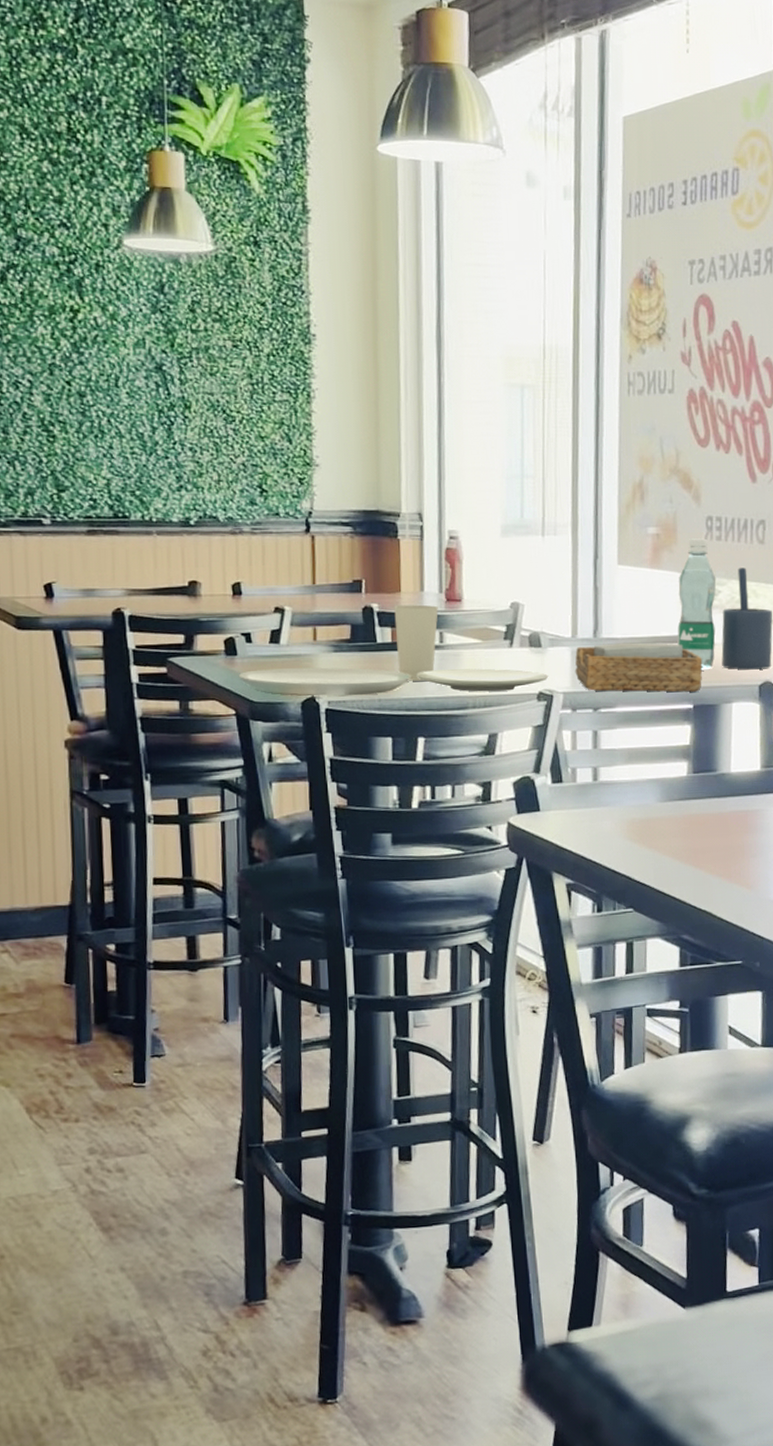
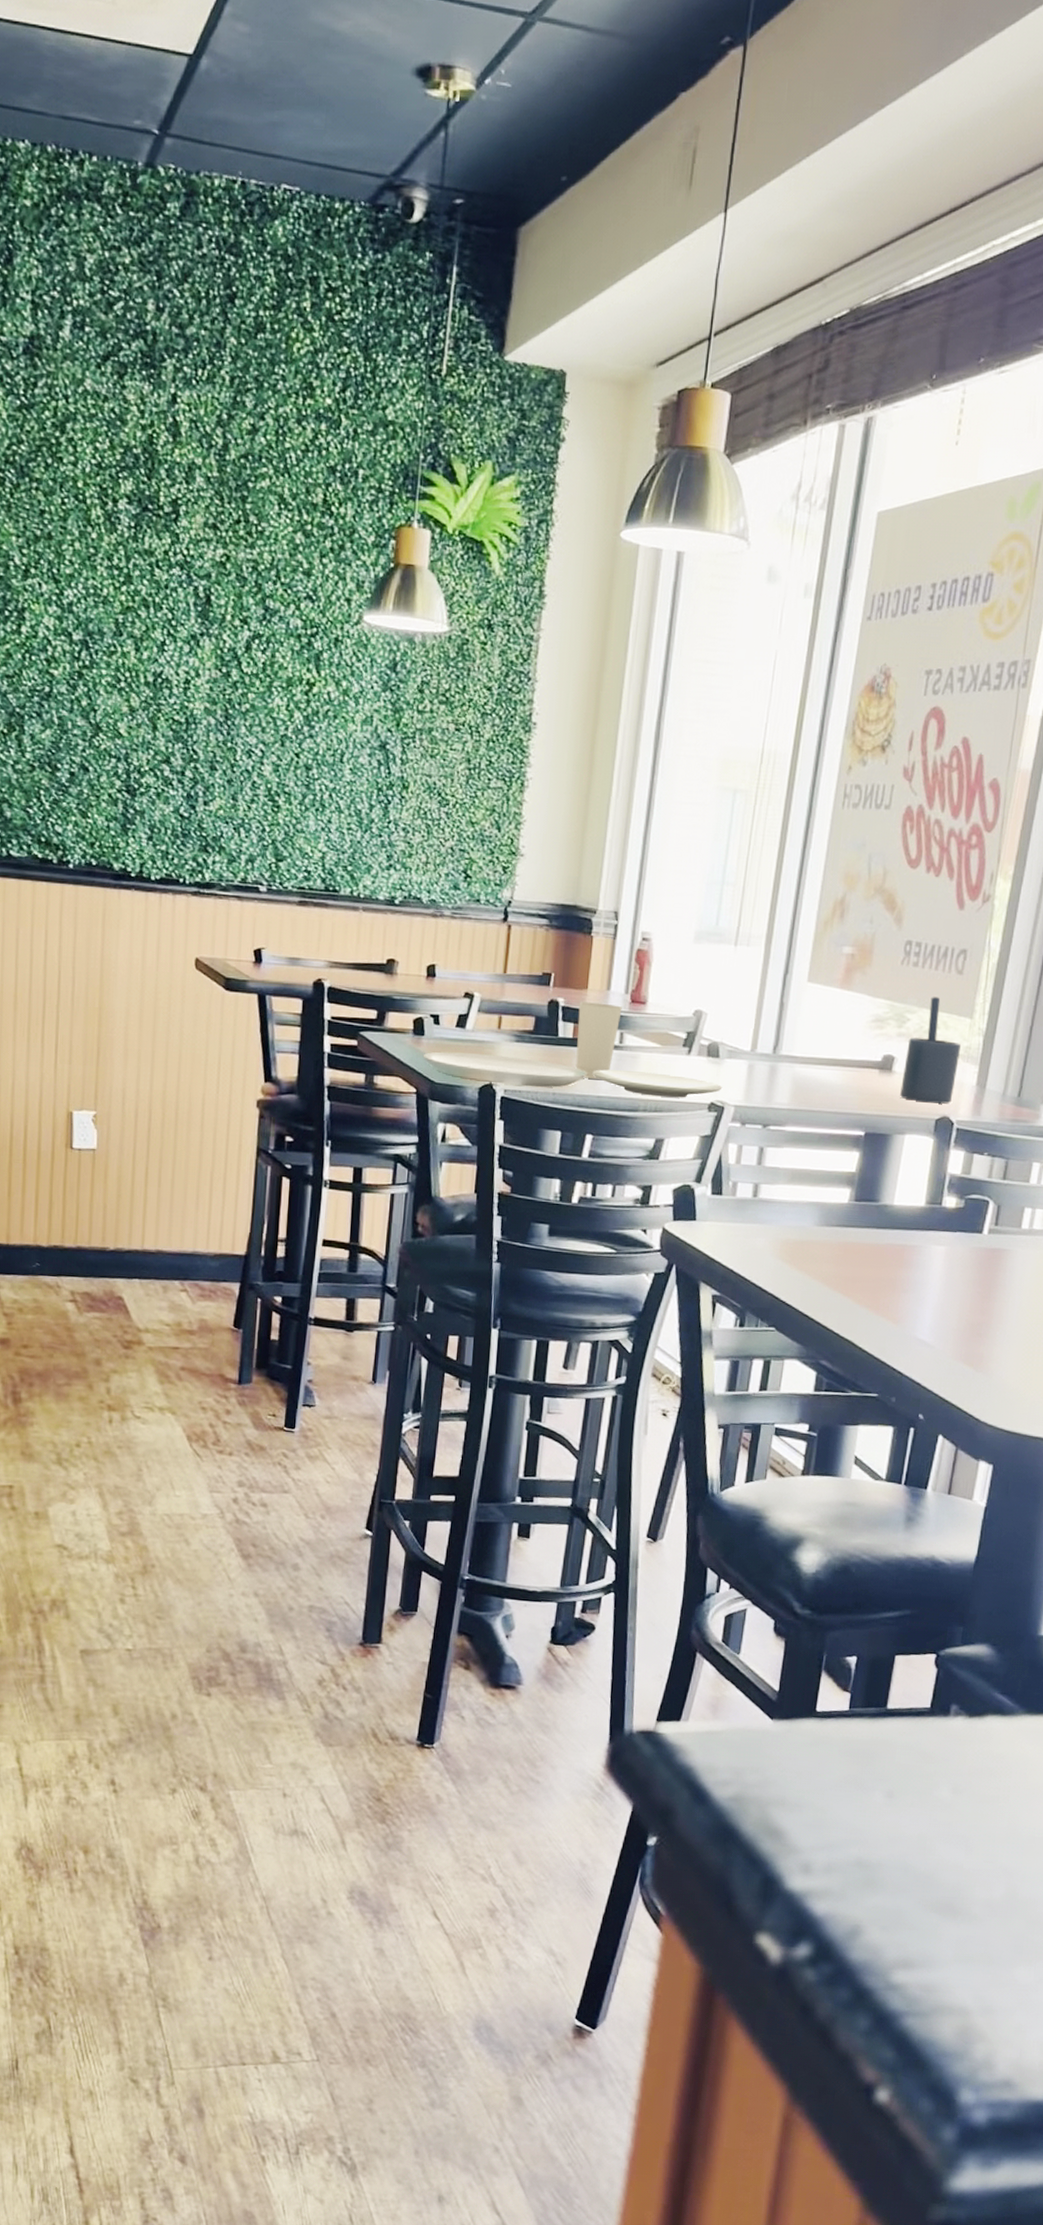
napkin holder: present [575,642,703,692] -> none [749,1061,881,1119]
bottle: present [677,538,717,671] -> none [857,962,907,1099]

